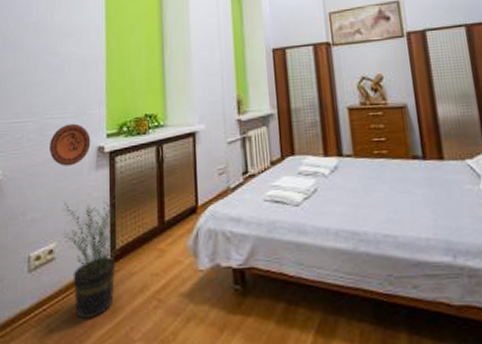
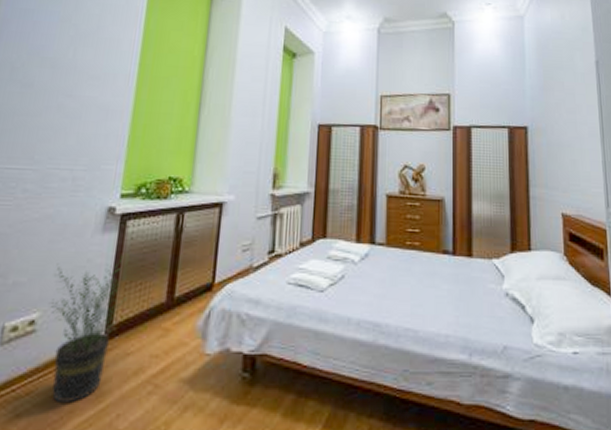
decorative plate: present [50,123,91,166] -> none [48,177,101,226]

